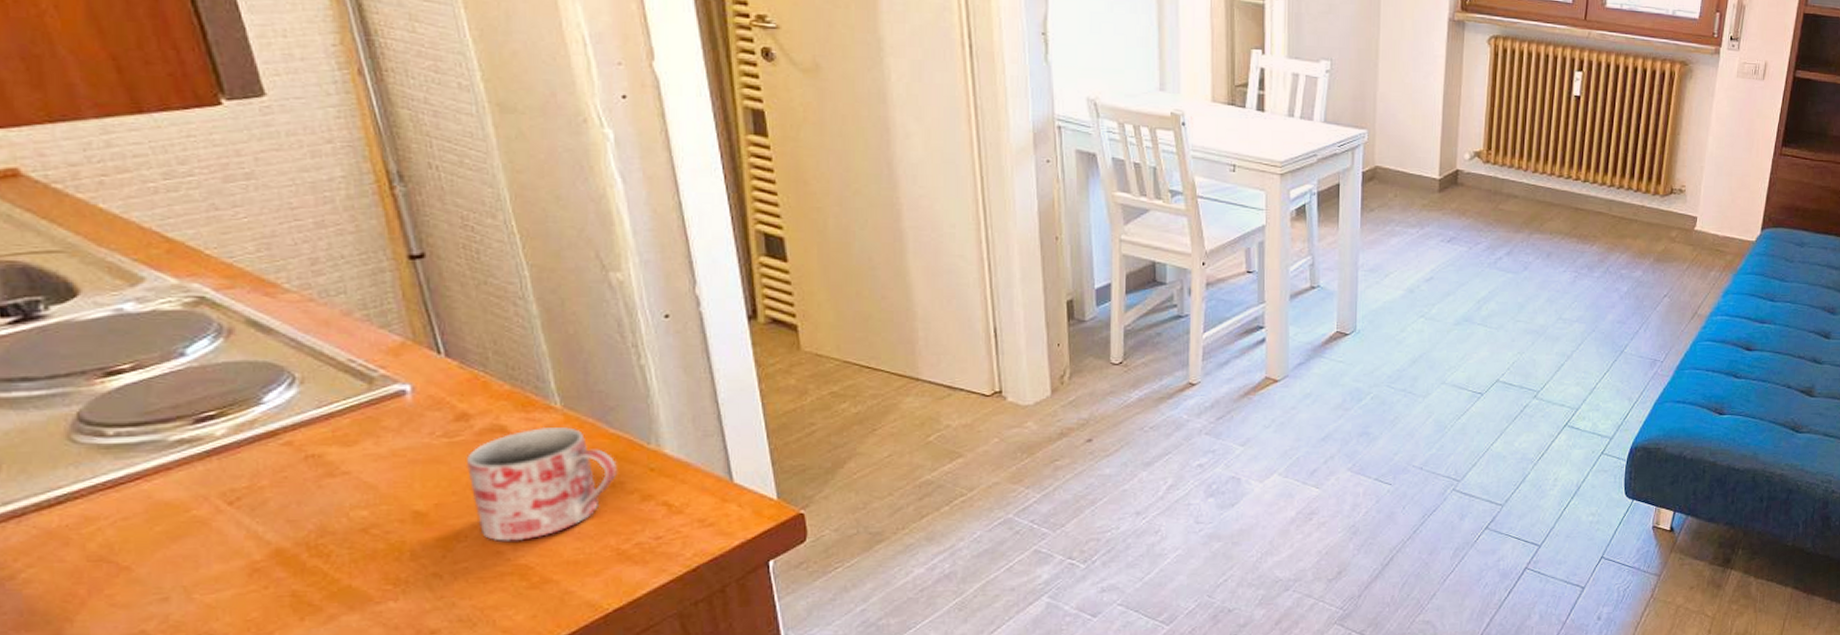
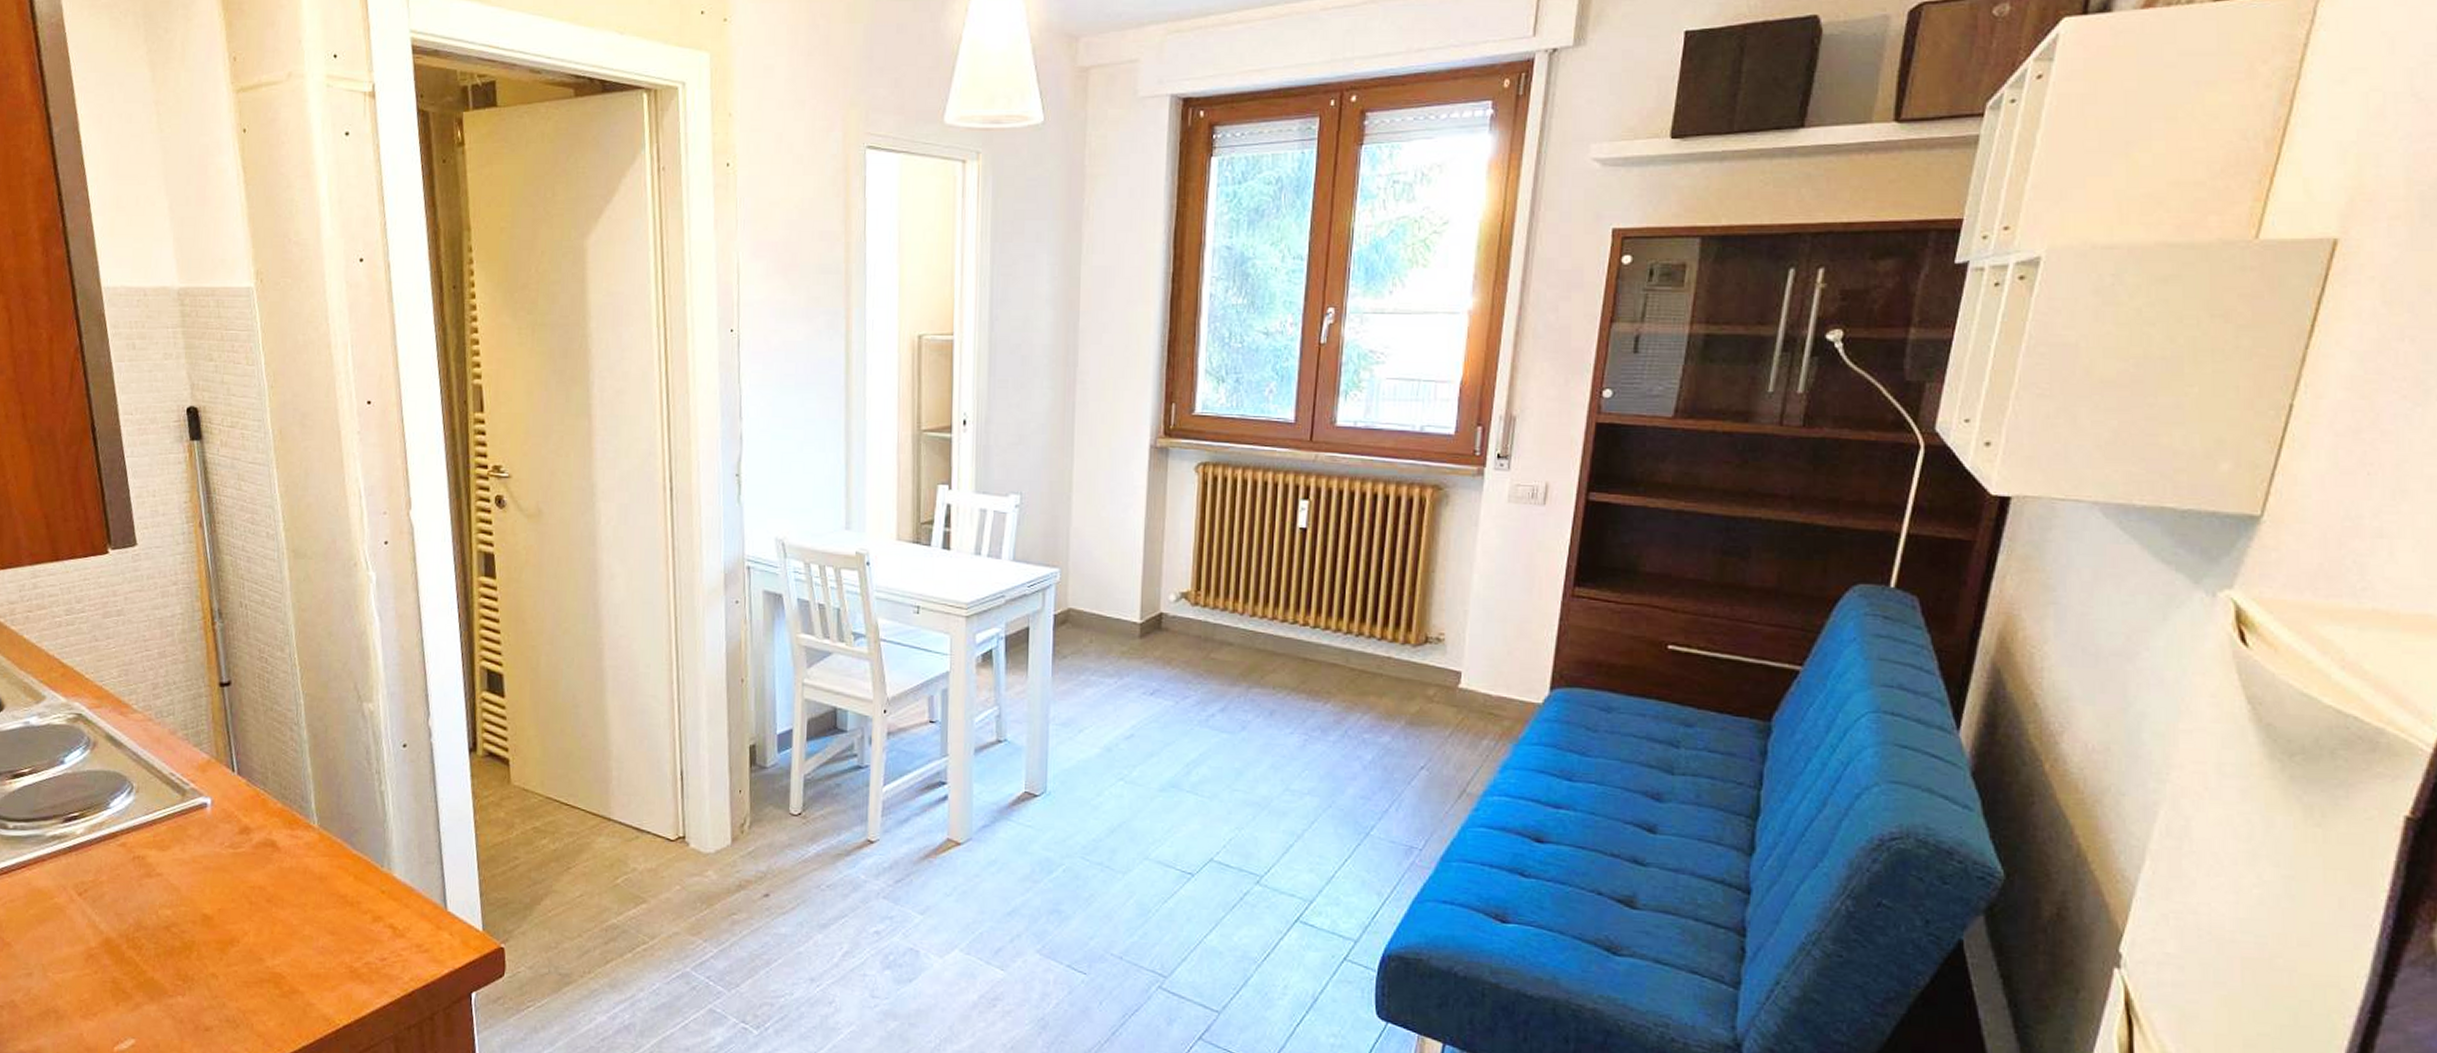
mug: present [465,426,618,541] -> none [243,843,357,950]

